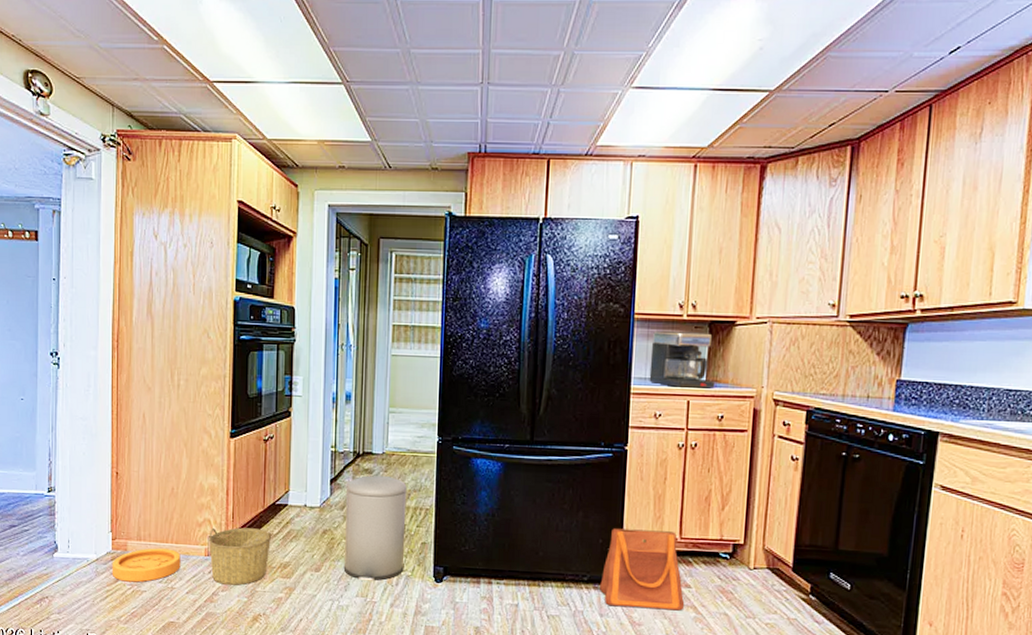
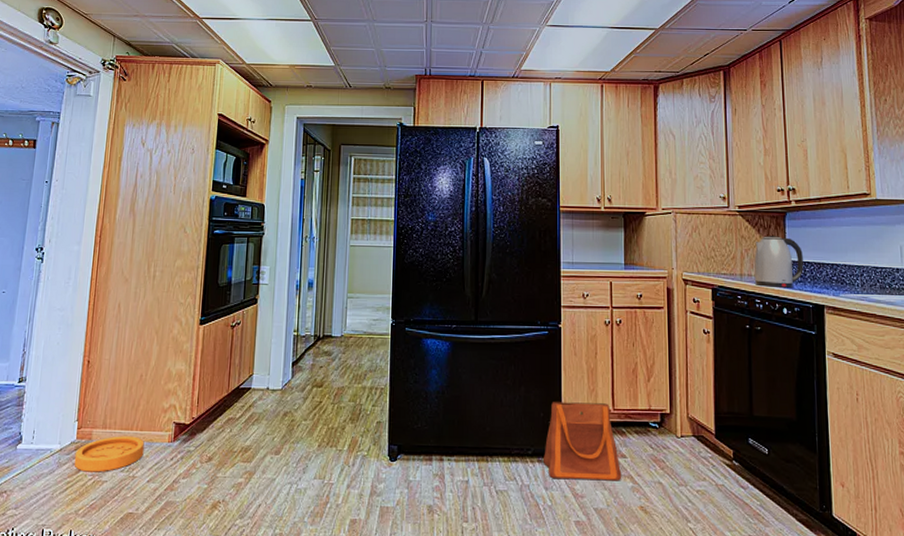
basket: present [209,527,272,586] -> none [173,412,235,472]
pedal bin: present [343,475,407,581] -> none [302,357,363,462]
coffee maker: present [649,331,716,389] -> none [576,221,633,271]
kettle: none [858,351,922,413] -> present [754,236,804,289]

